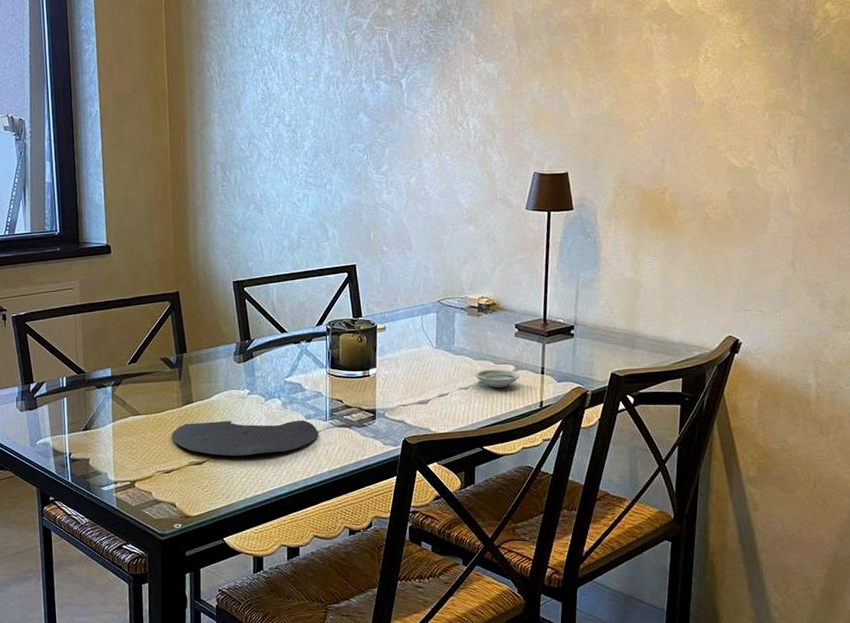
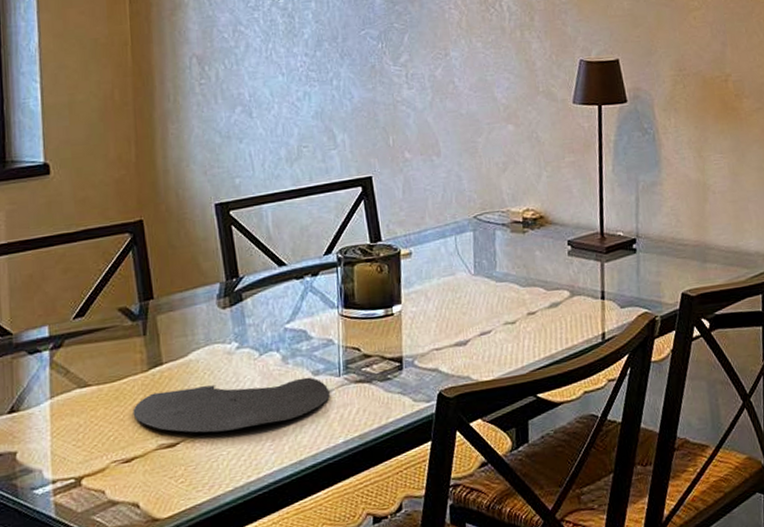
saucer: present [475,369,519,388] -> none [523,296,576,320]

